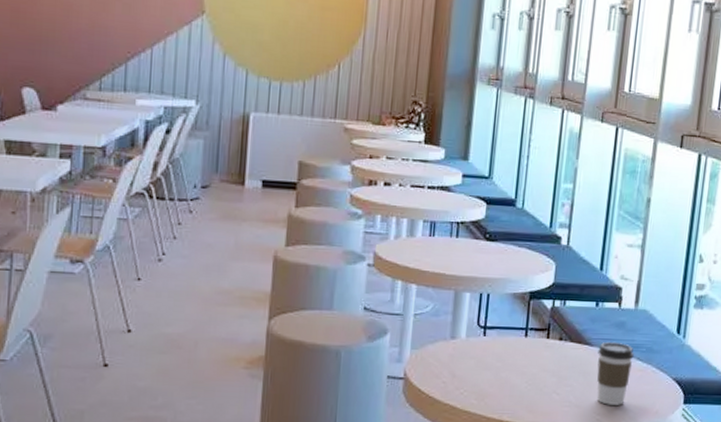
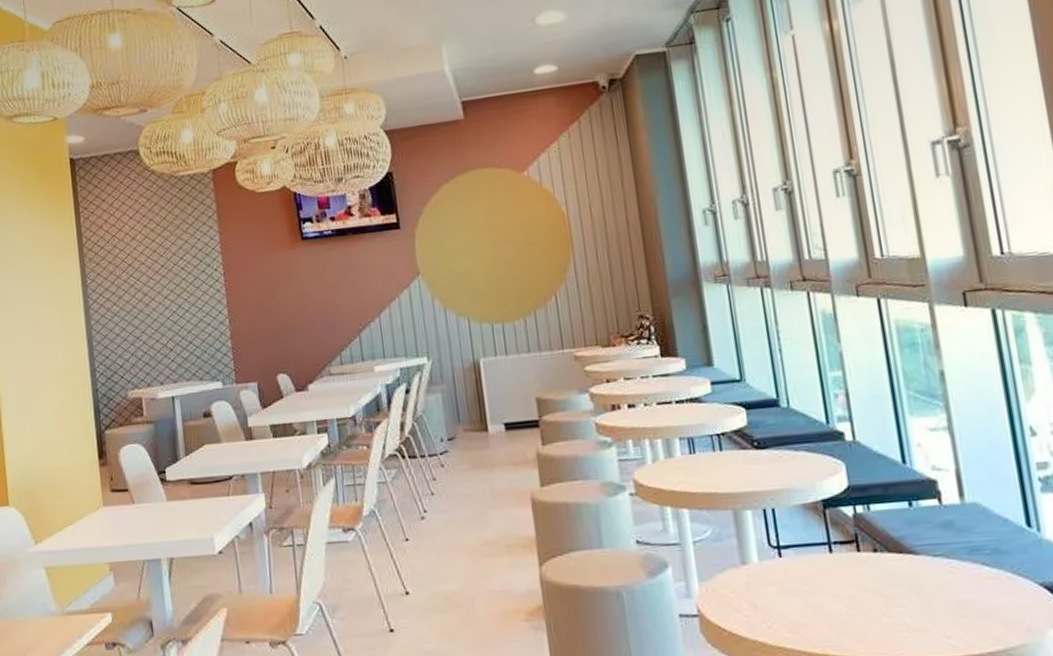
coffee cup: present [597,341,634,405] -> none [926,546,981,625]

